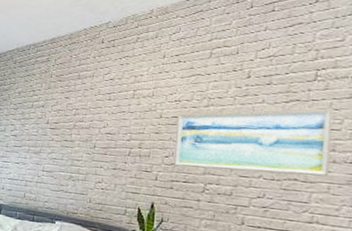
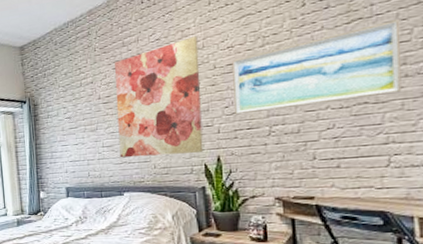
wall art: none [58,83,149,197] -> present [114,36,204,158]

